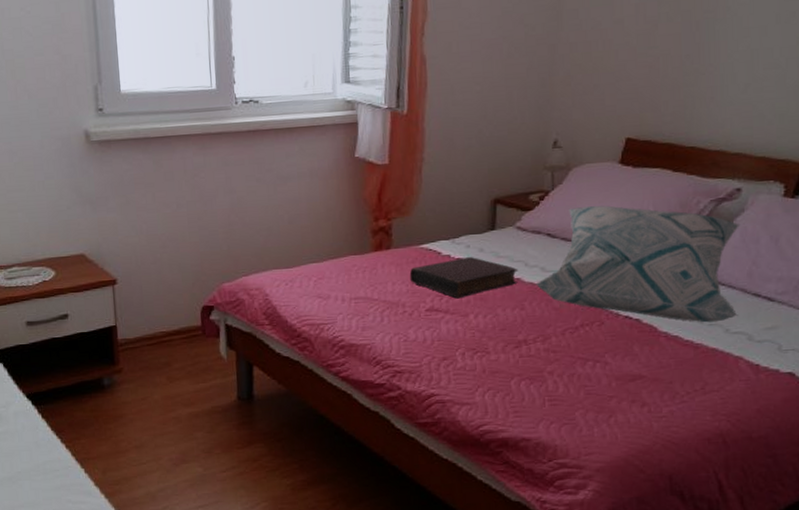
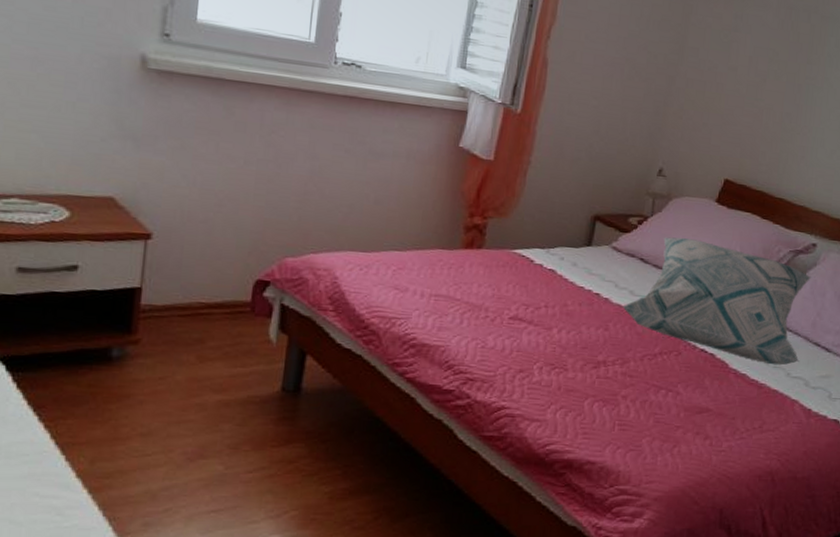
book: present [409,256,518,299] -> none [497,268,608,311]

